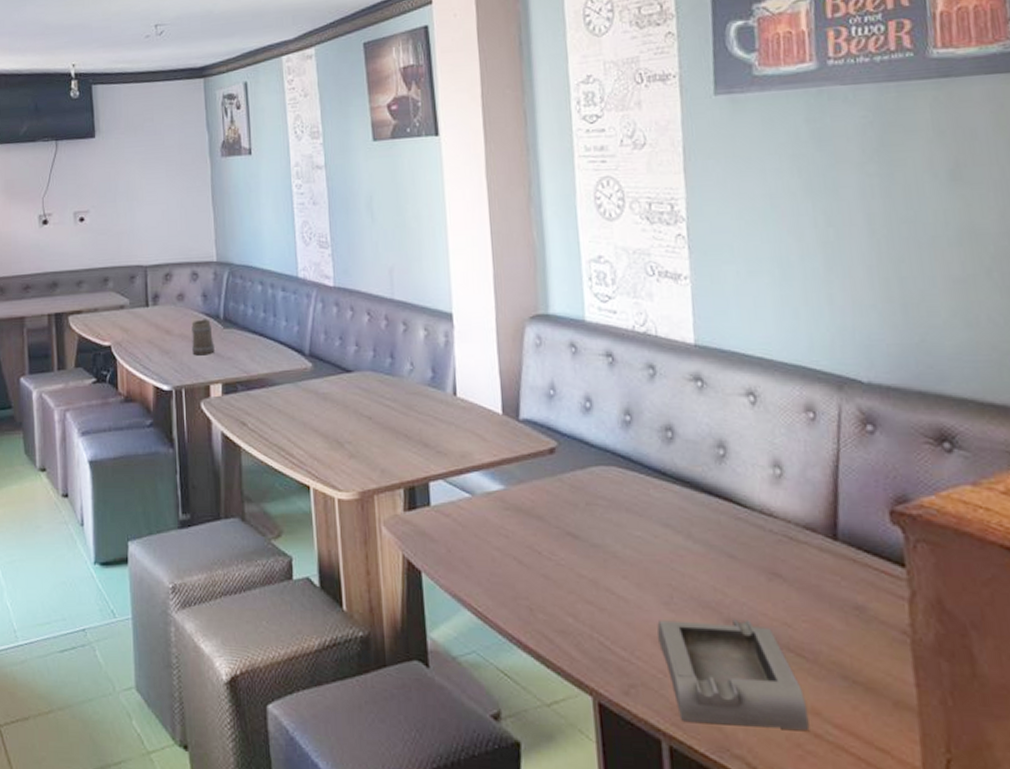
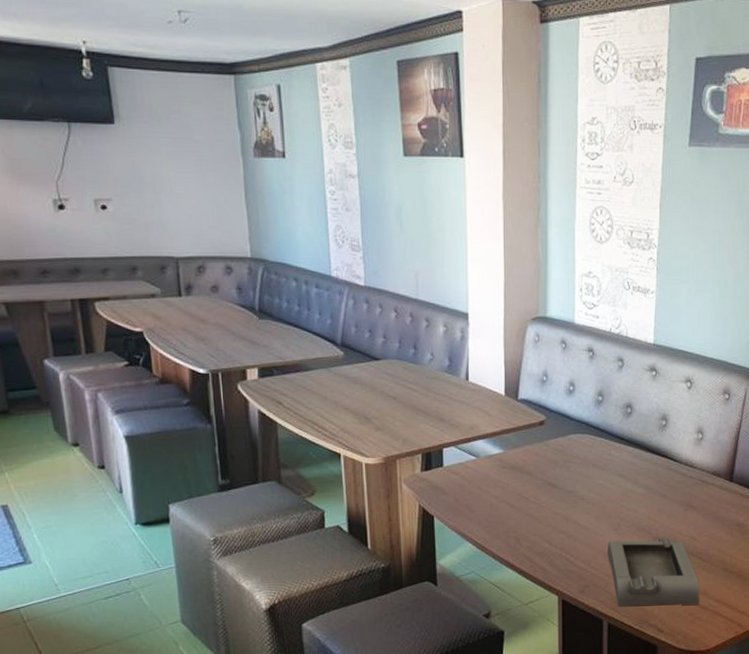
beer mug: present [191,317,215,356] -> none [226,309,251,343]

